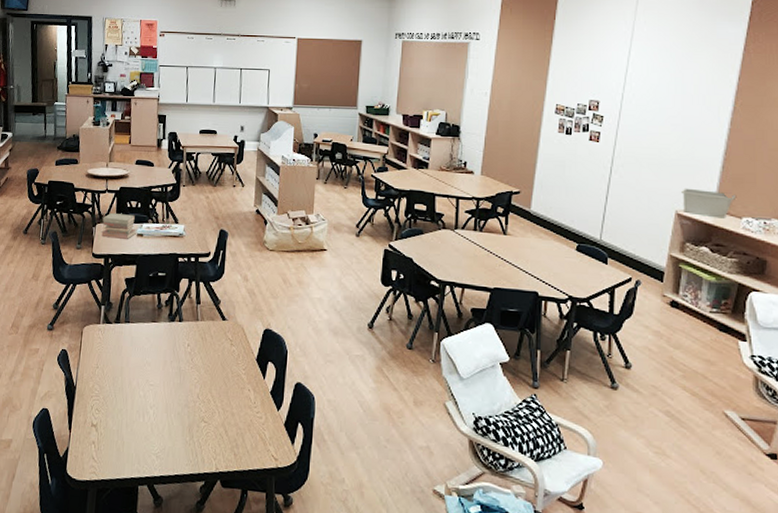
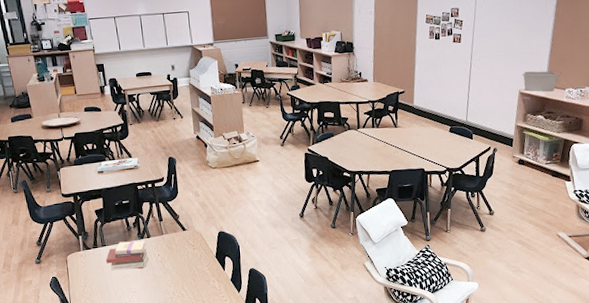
books: present [101,213,136,239] -> none [64,155,97,179]
books: none [126,320,176,358] -> present [105,240,149,271]

